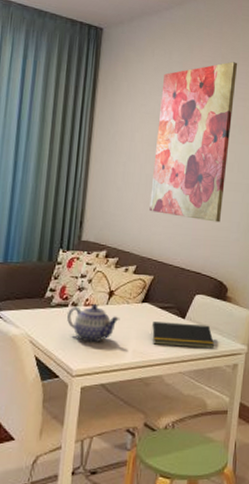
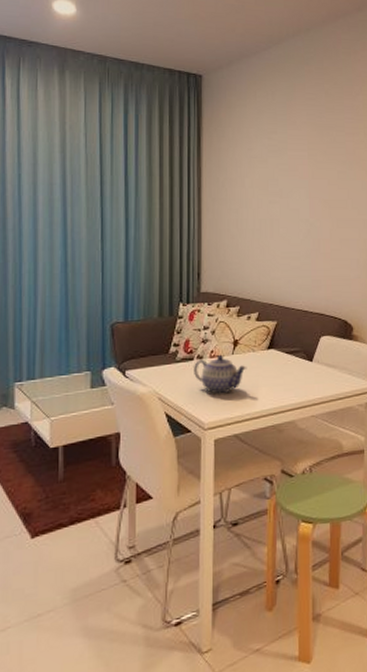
wall art: present [149,62,238,223] -> none [266,97,343,261]
notepad: present [151,322,215,349] -> none [279,366,345,391]

